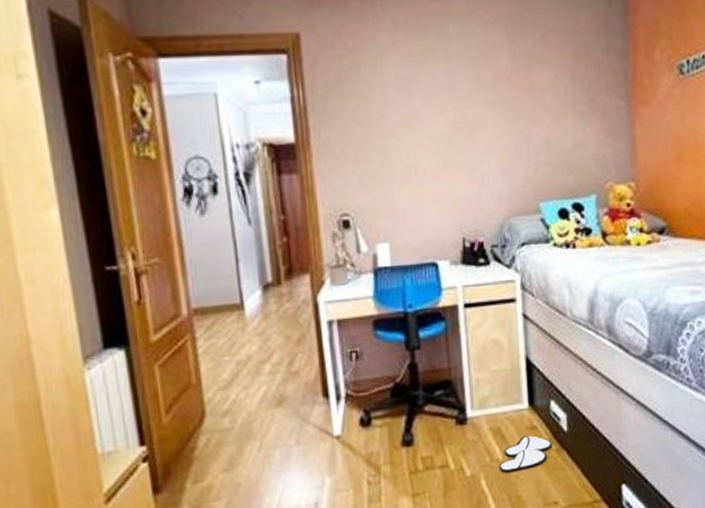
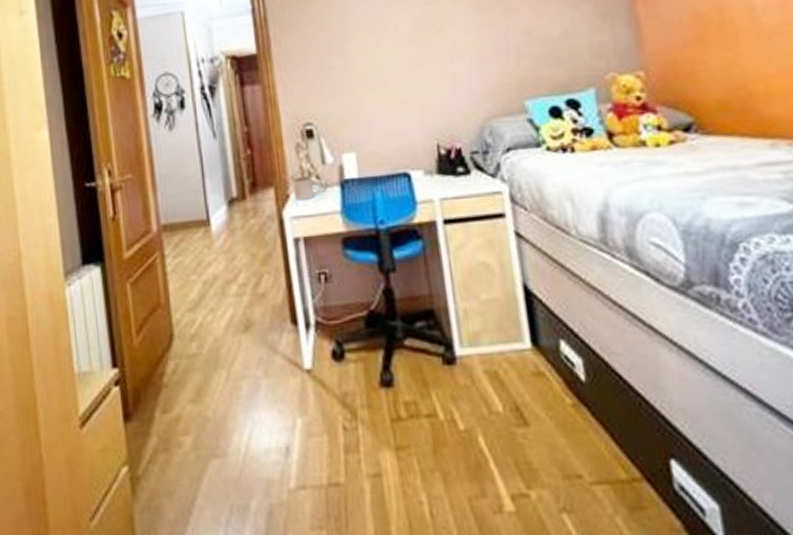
slippers: present [499,435,553,473] -> none [499,383,568,430]

